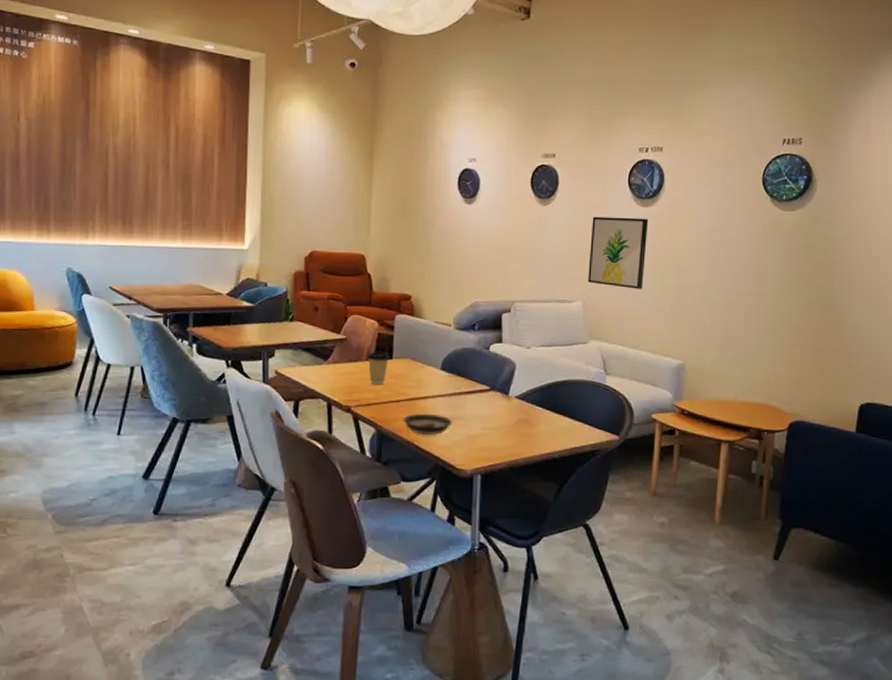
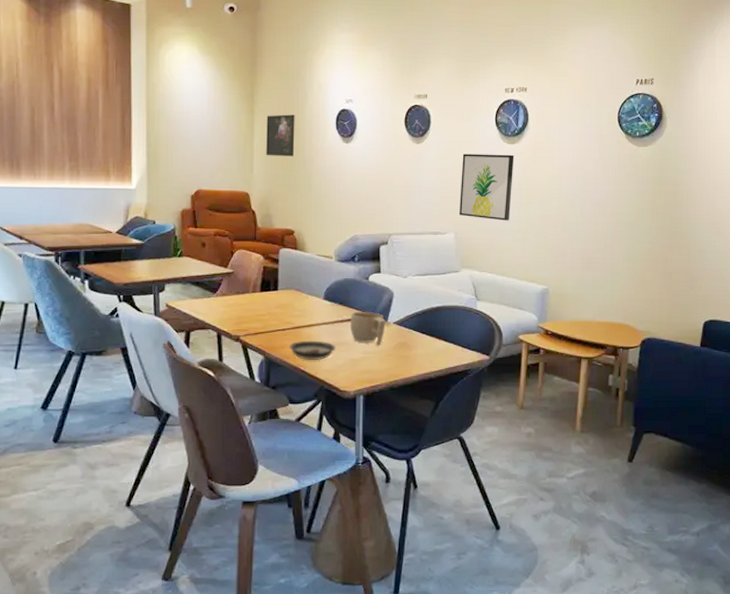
coffee cup: present [366,351,390,385] -> none [253,283,276,315]
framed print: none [384,173,415,218] -> present [266,114,295,157]
cup: none [468,383,507,422] -> present [350,311,386,346]

